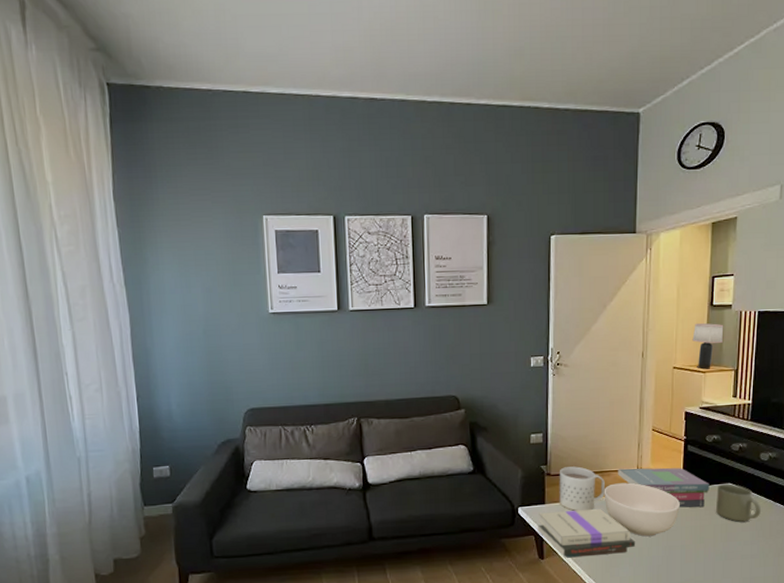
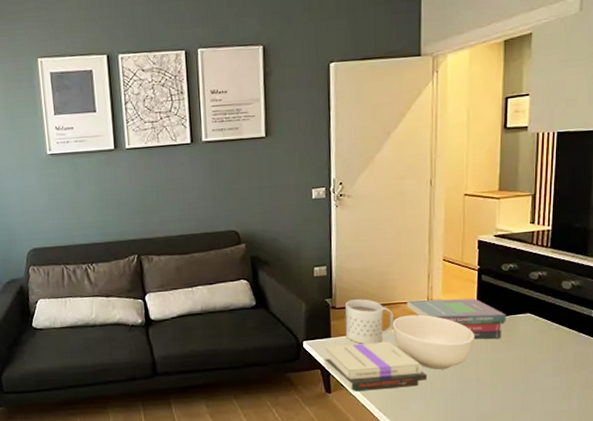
table lamp: present [692,323,724,369] -> none [485,146,519,196]
cup: present [716,483,761,522] -> none [514,313,563,353]

